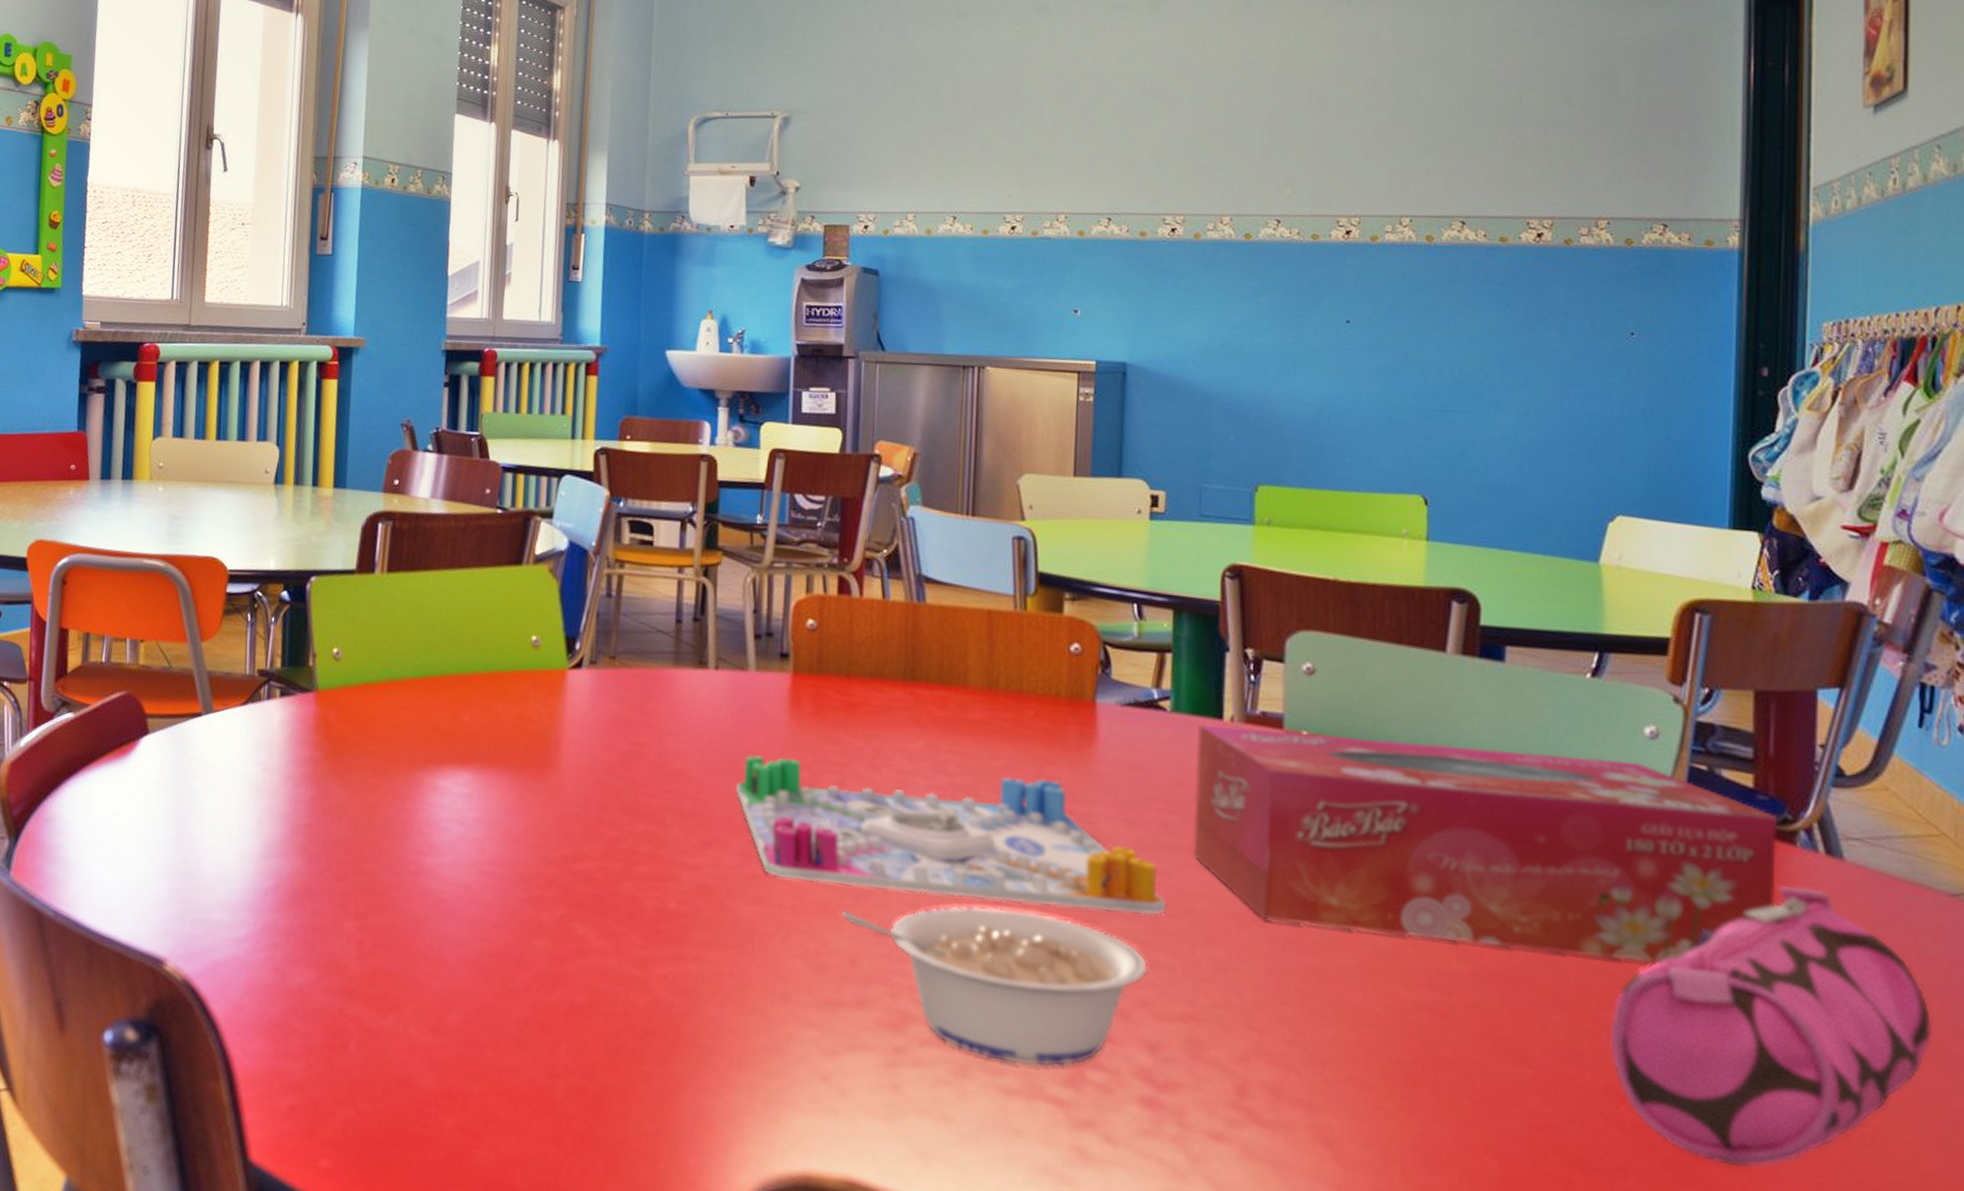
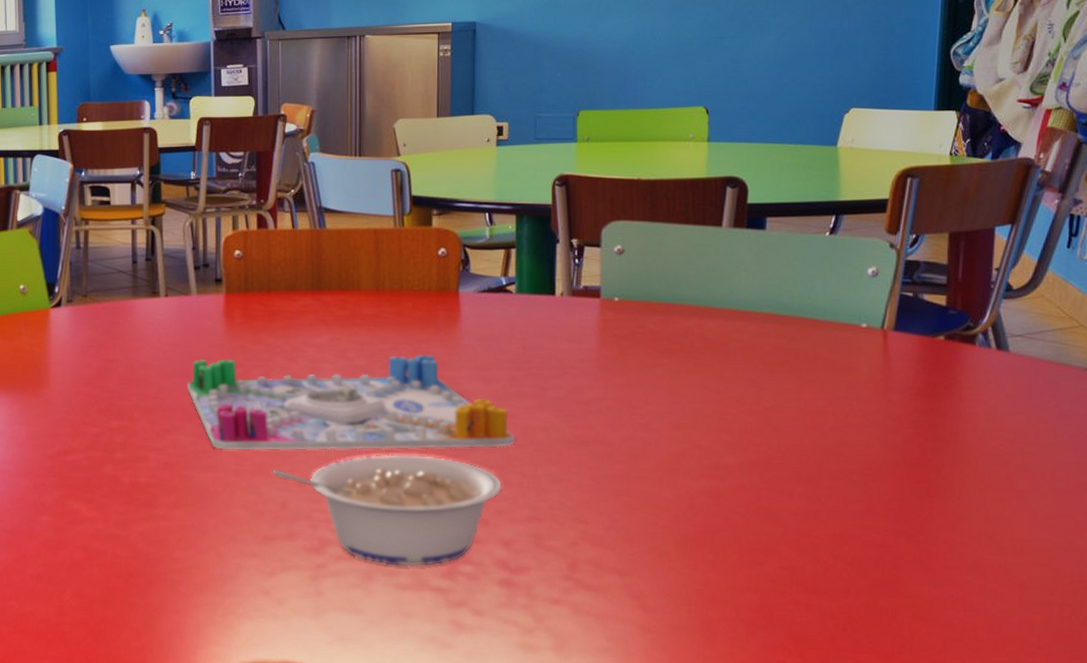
tissue box: present [1193,725,1778,963] -> none [534,295,963,443]
pencil case: present [1610,885,1931,1168] -> none [838,375,1066,580]

